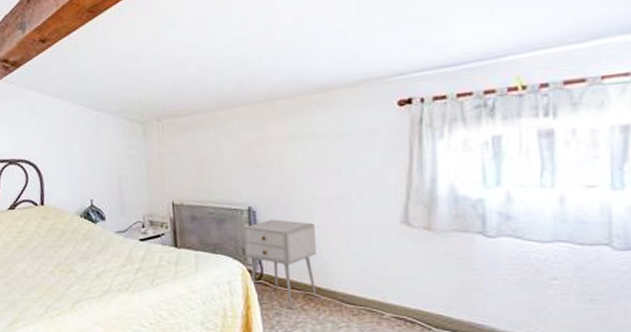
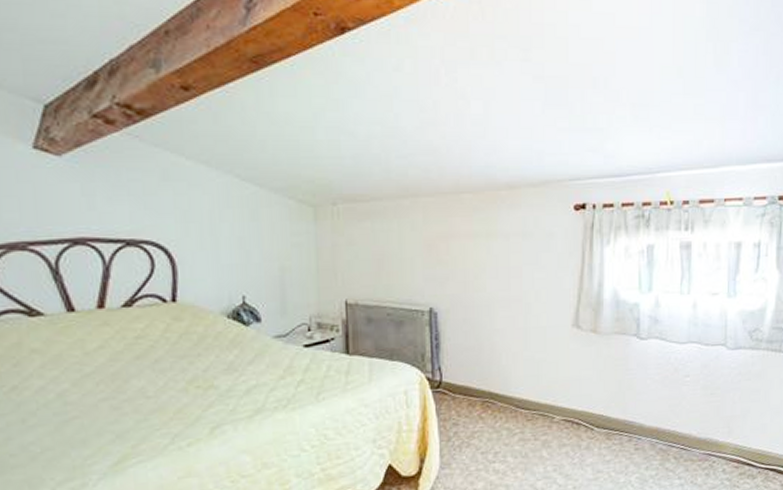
nightstand: present [244,219,317,309] -> none [424,321,495,419]

